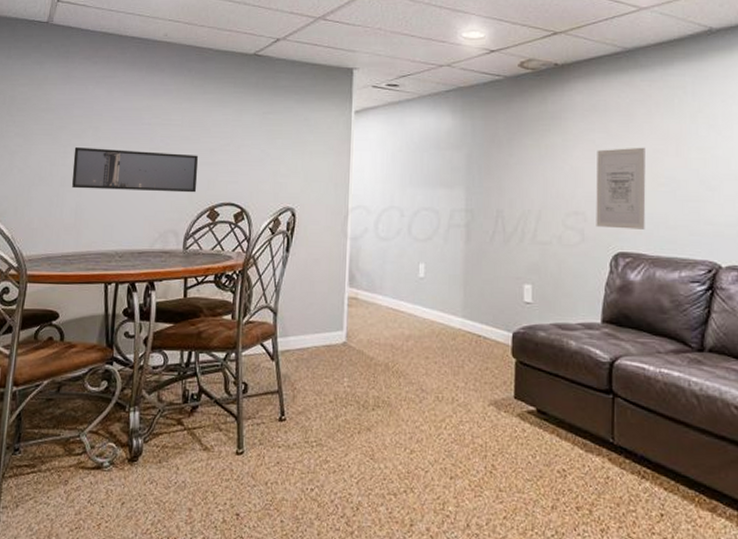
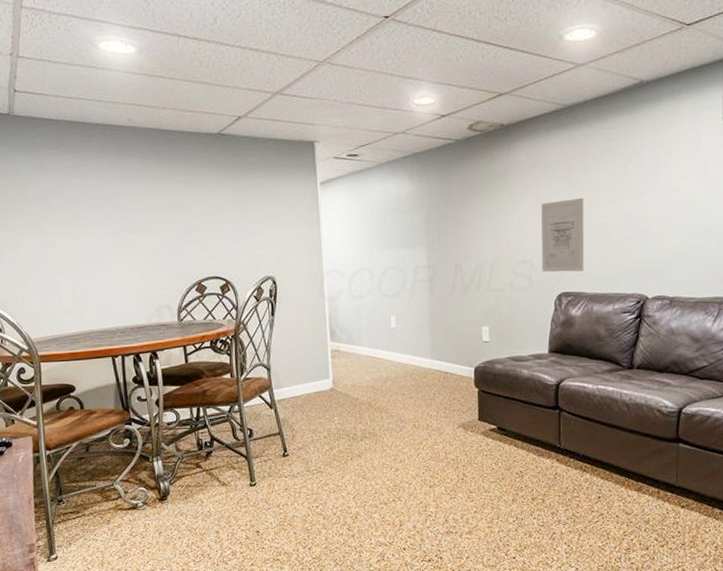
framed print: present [72,147,199,193] -> none [60,234,183,275]

